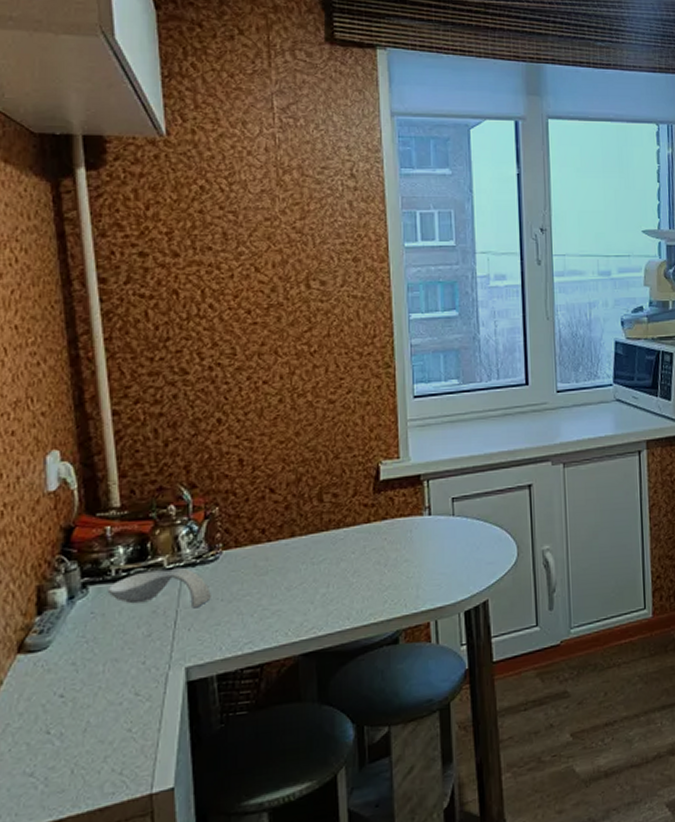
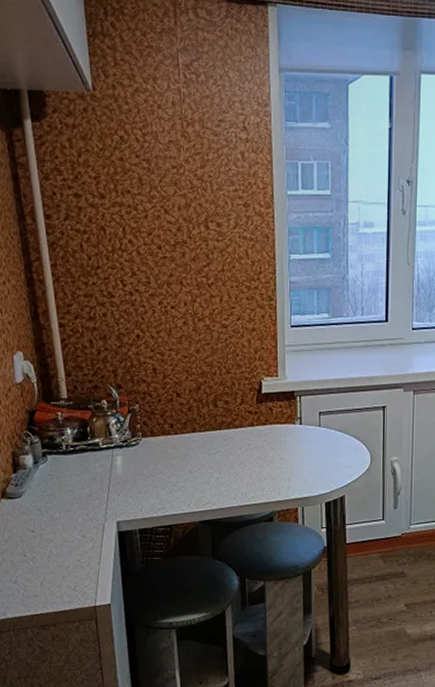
spoon rest: present [107,567,211,609] -> none [60,447,134,479]

